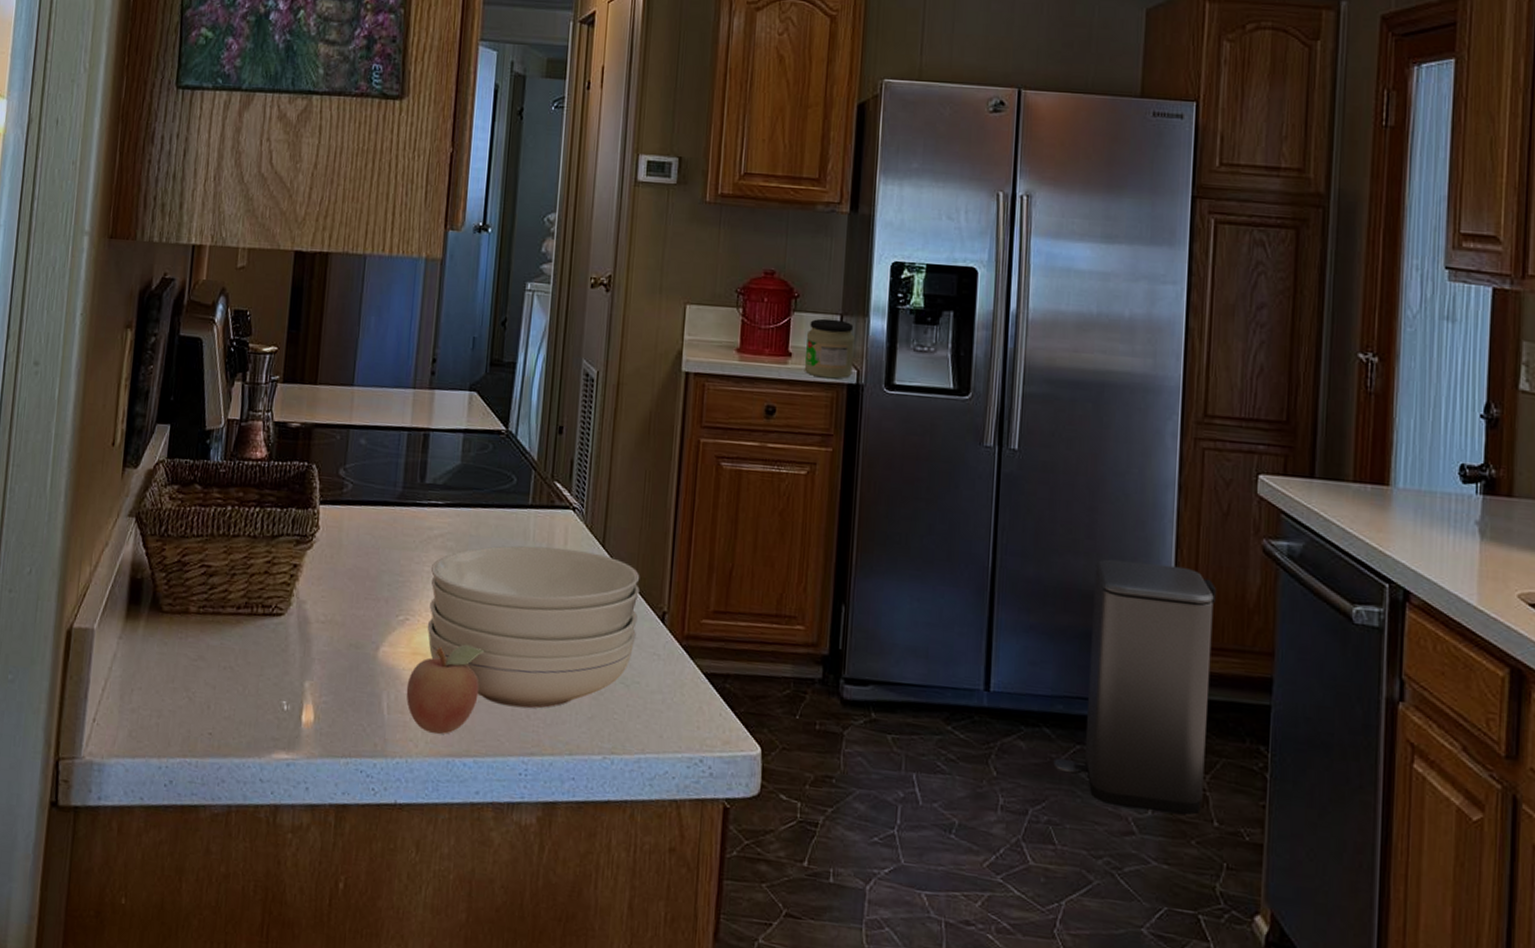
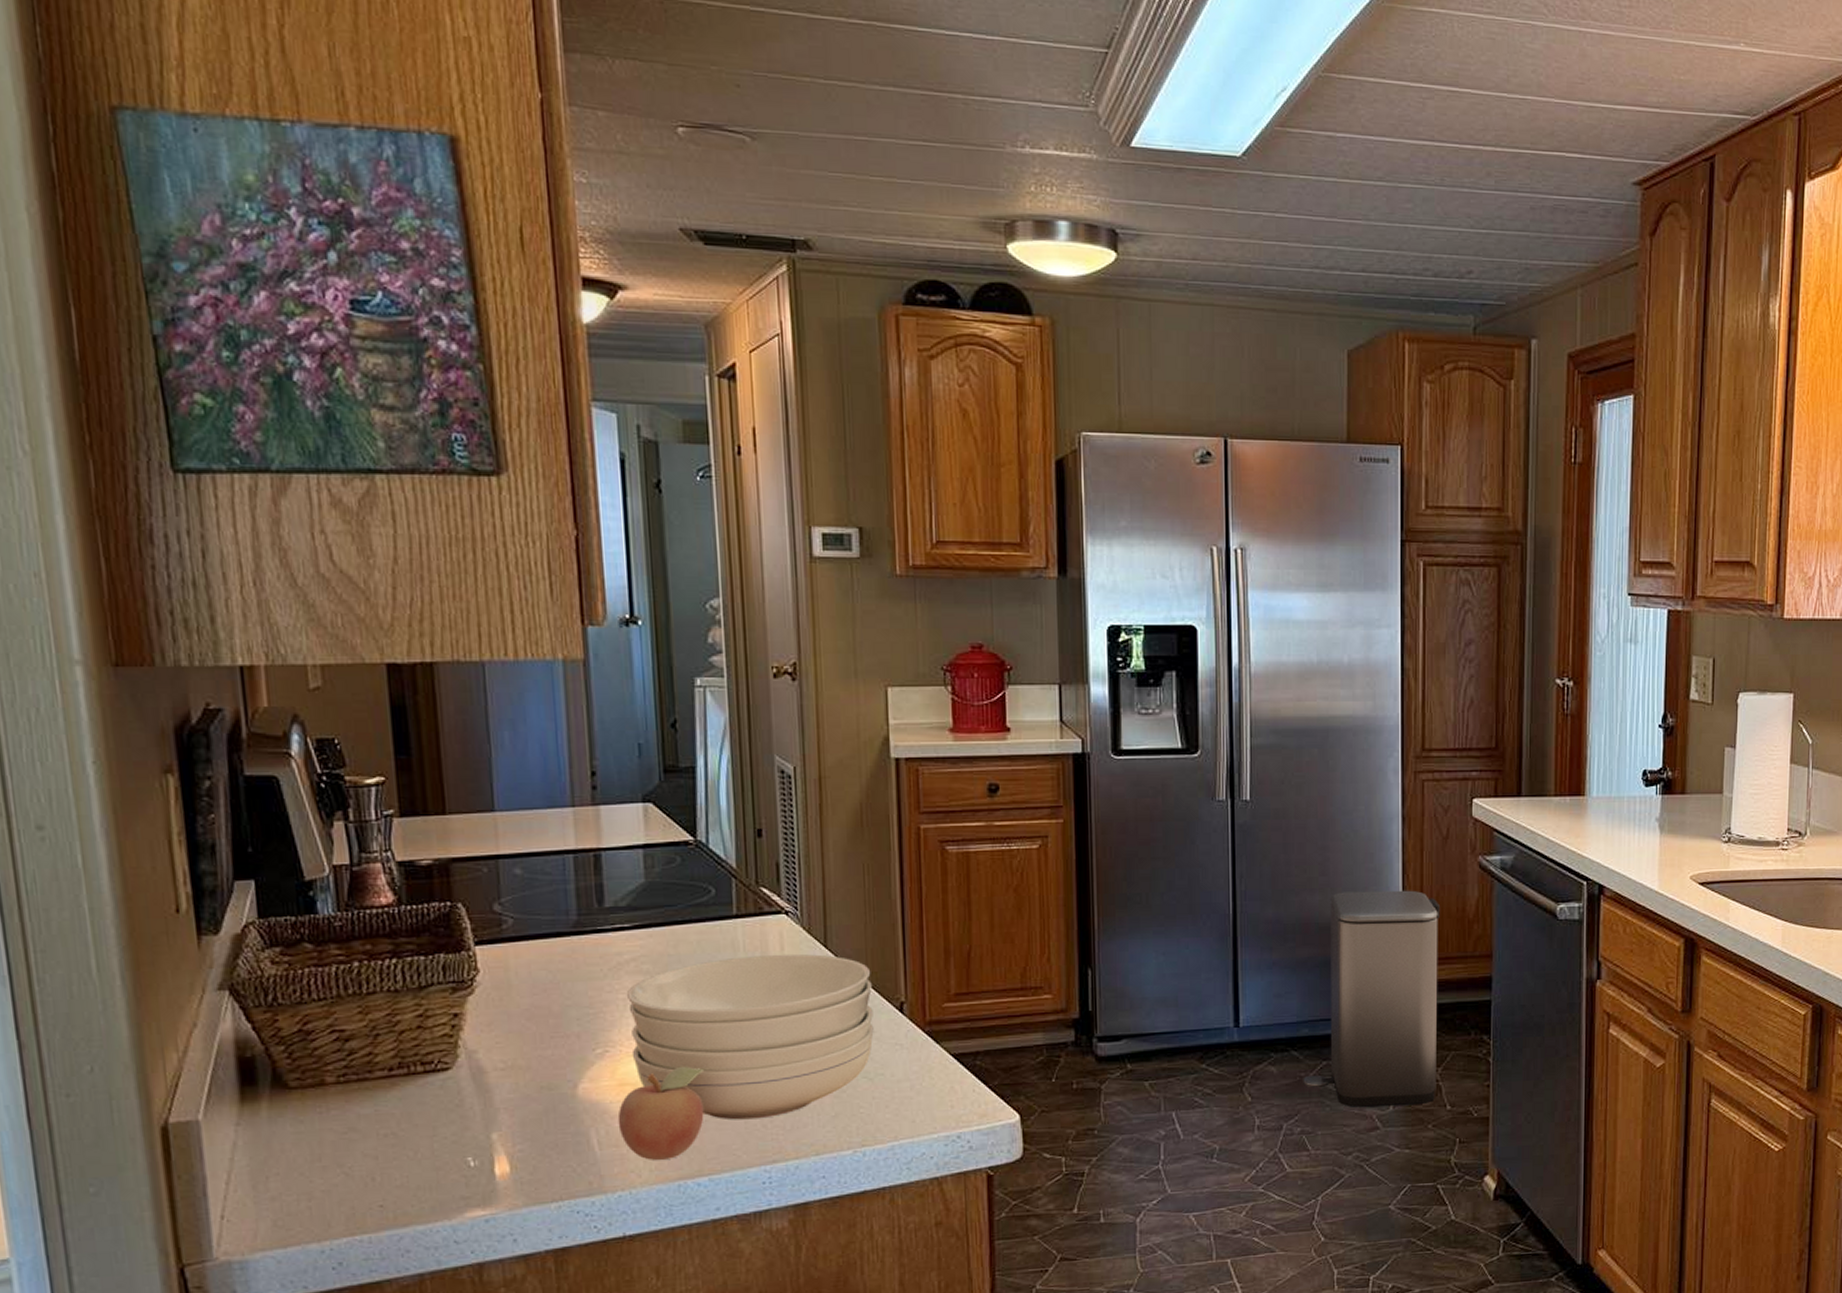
jar: present [804,318,855,379] -> none [1024,689,1077,750]

